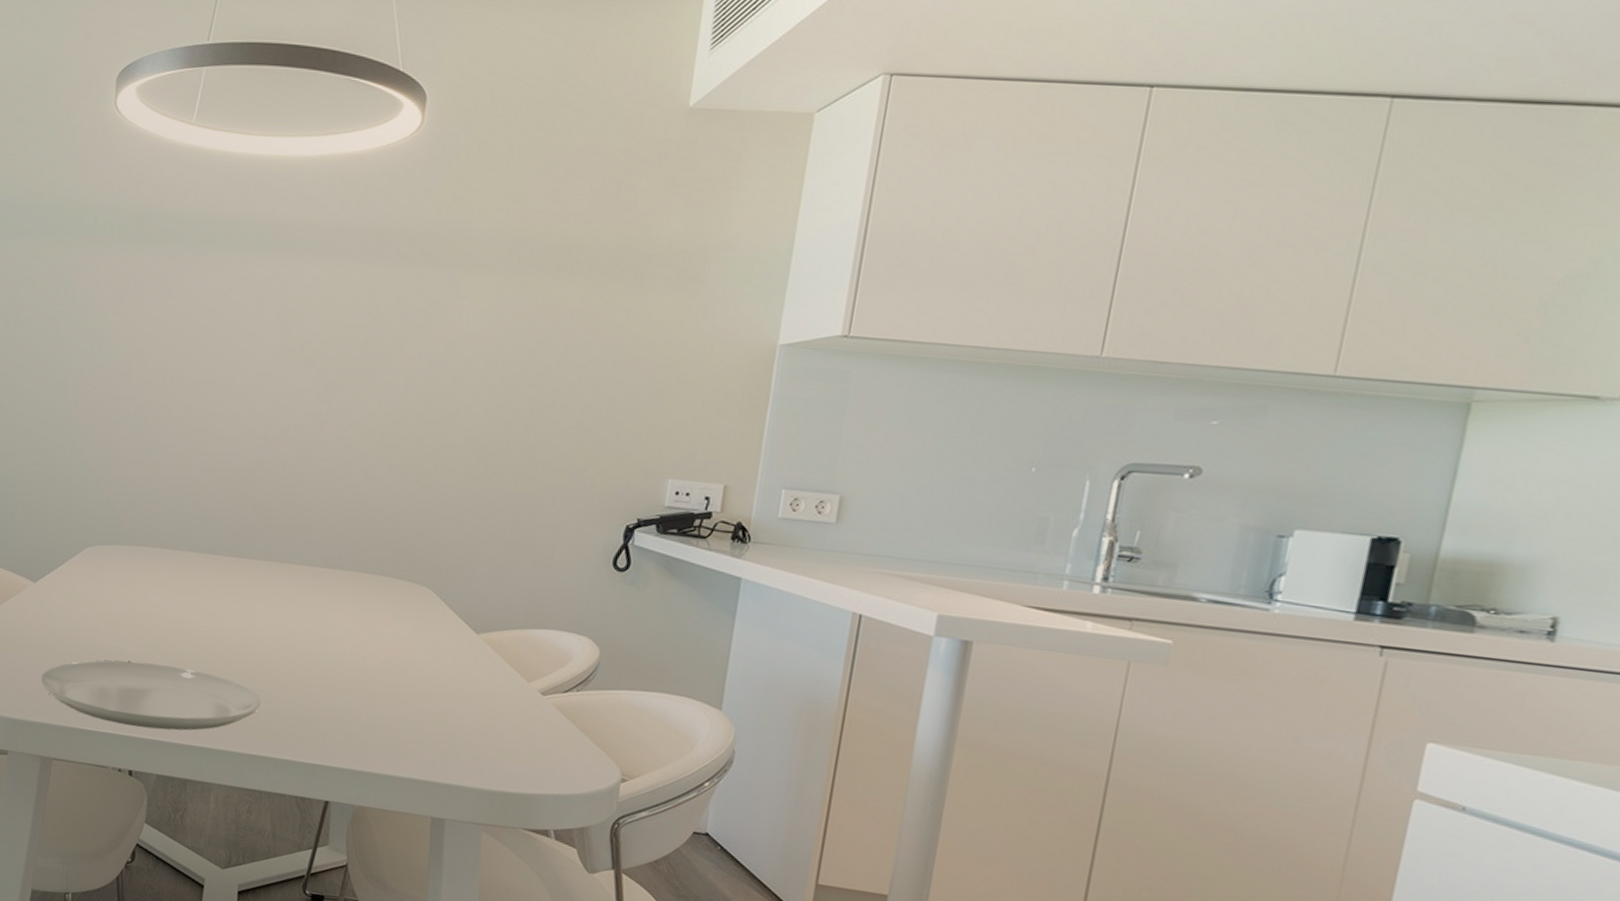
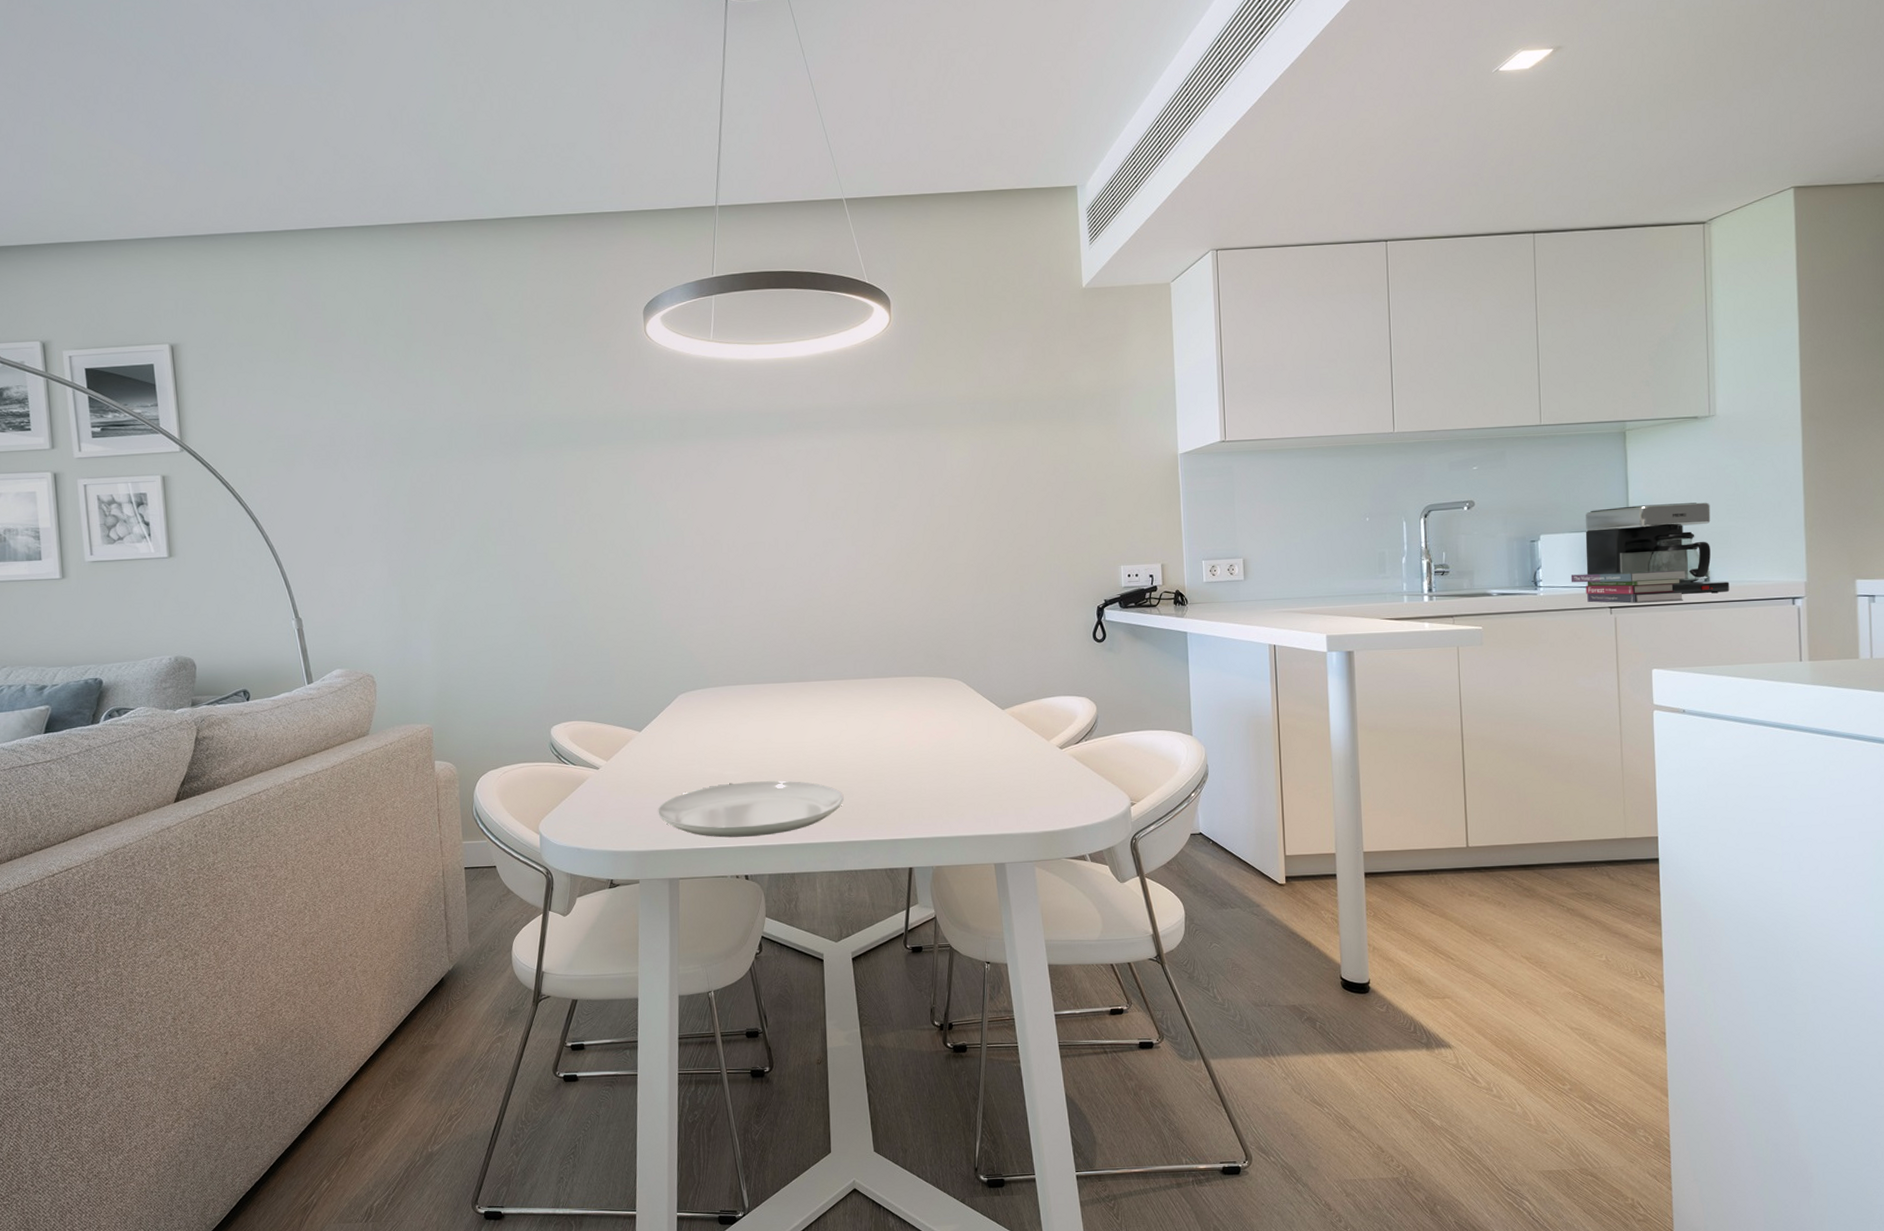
books: none [1327,592,1519,656] -> present [1570,570,1686,604]
coffee maker: none [1351,507,1589,656] -> present [1585,502,1730,595]

